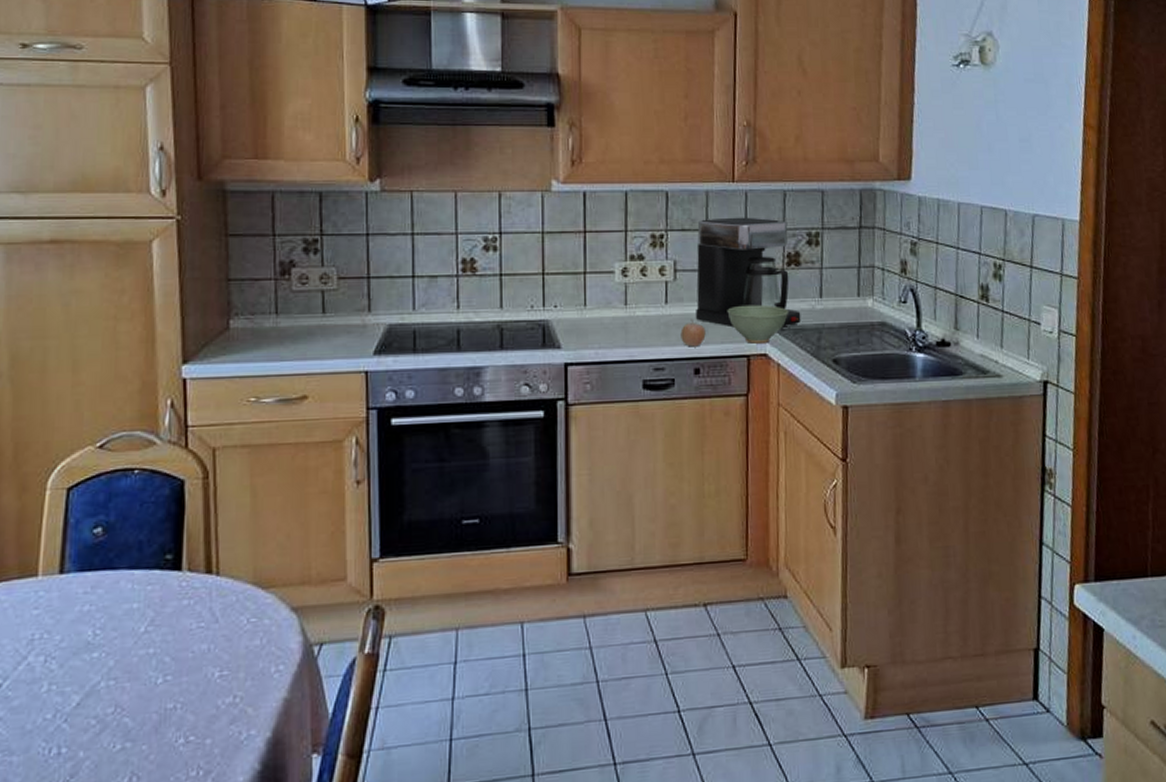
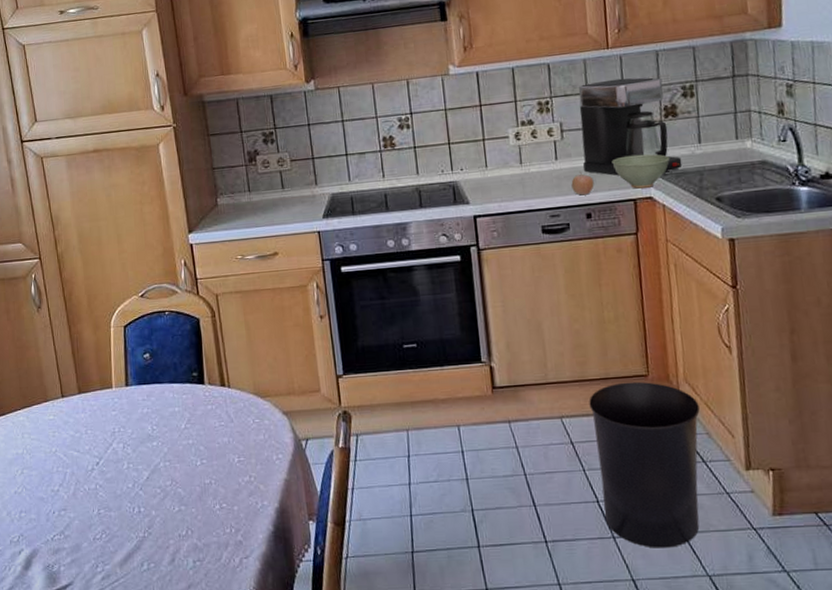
waste bin: none [679,566,798,765] -> present [589,381,700,548]

